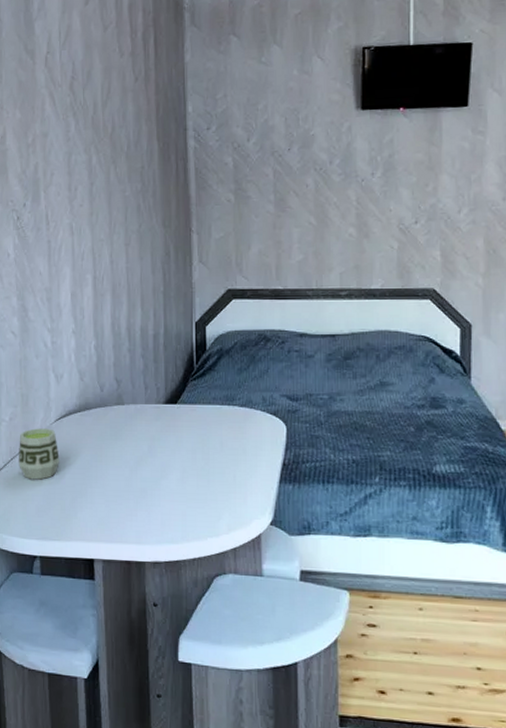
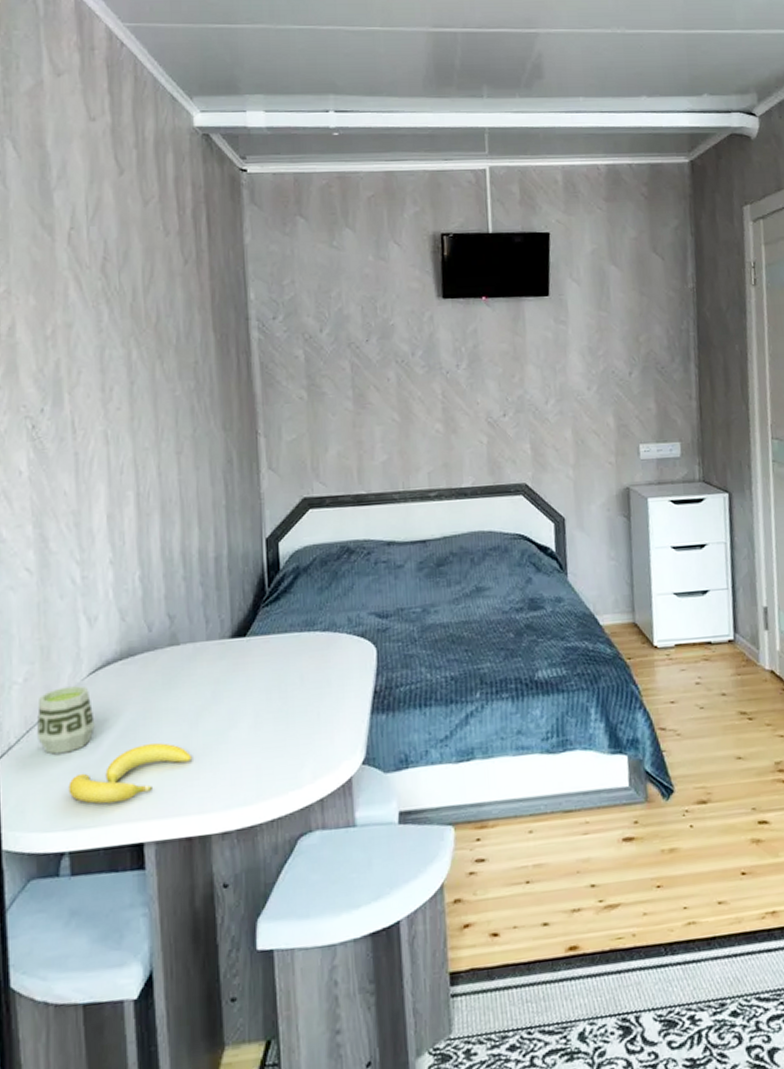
banana: none [40,482,131,525] -> present [68,743,191,804]

